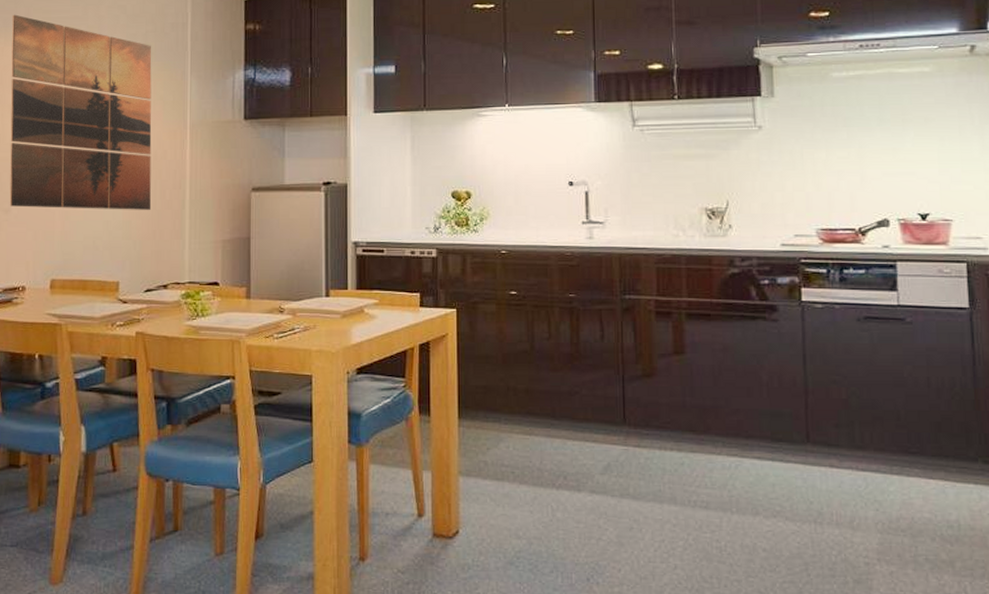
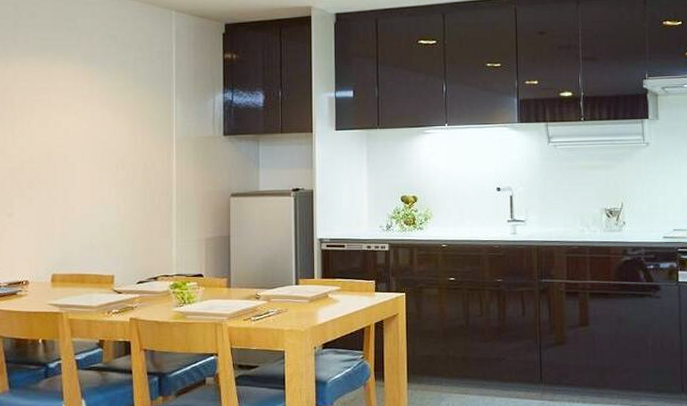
wall art: present [9,14,152,210] -> none [11,41,142,214]

